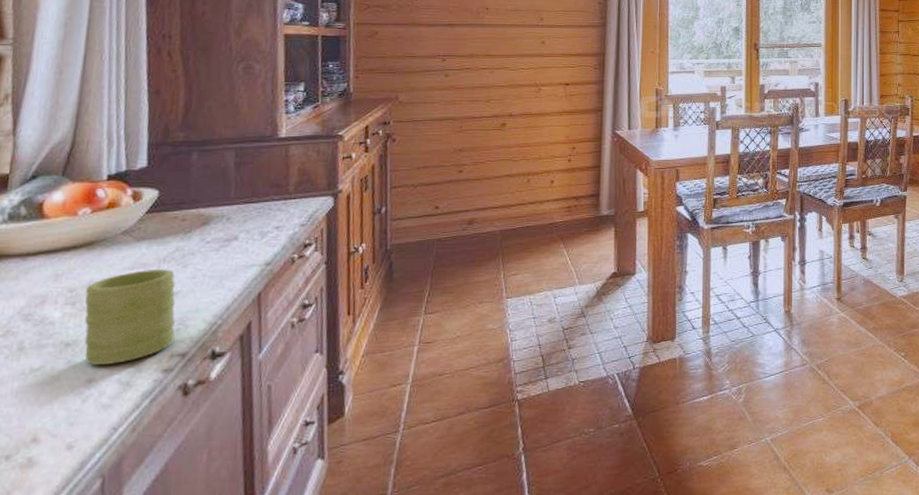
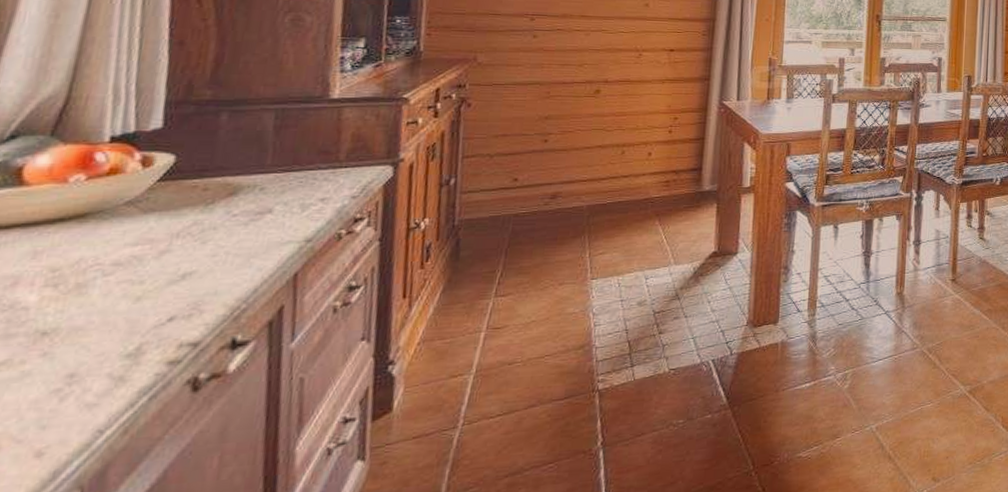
mug: present [84,269,175,365] -> none [67,246,190,357]

